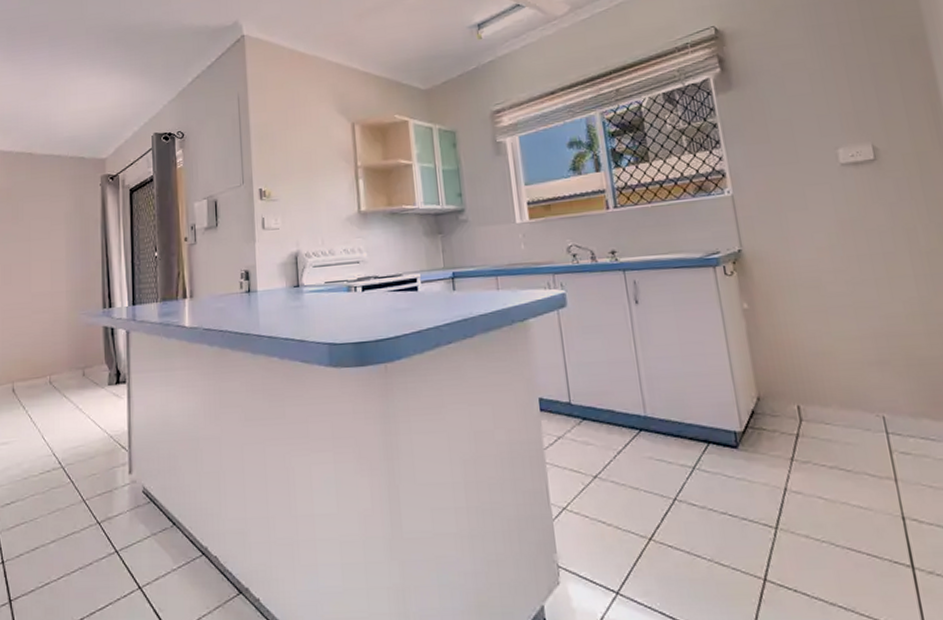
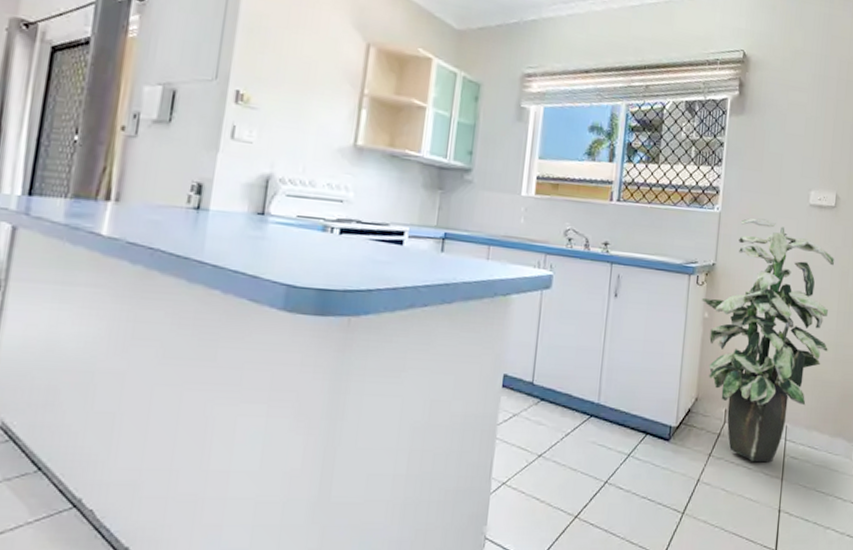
indoor plant: none [735,191,915,463] -> present [701,218,834,463]

